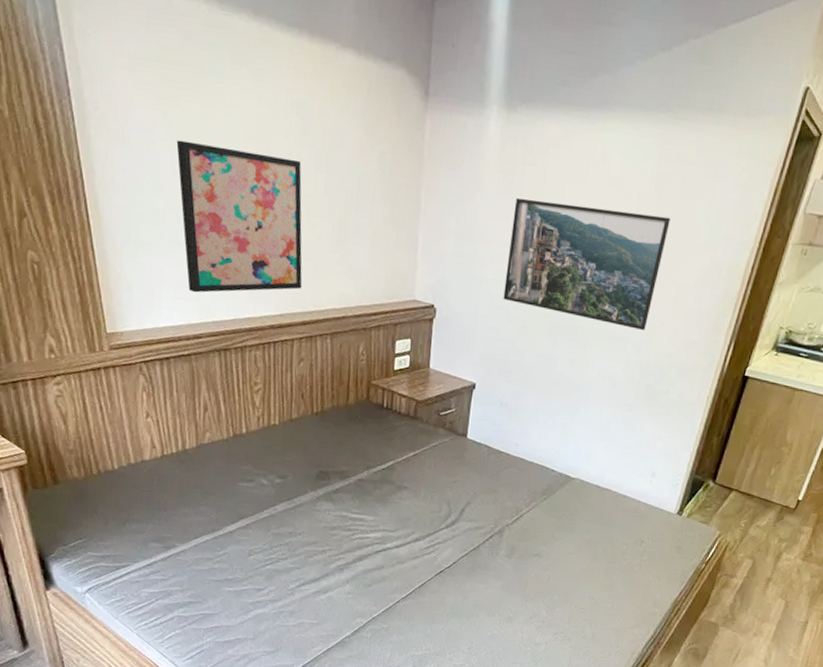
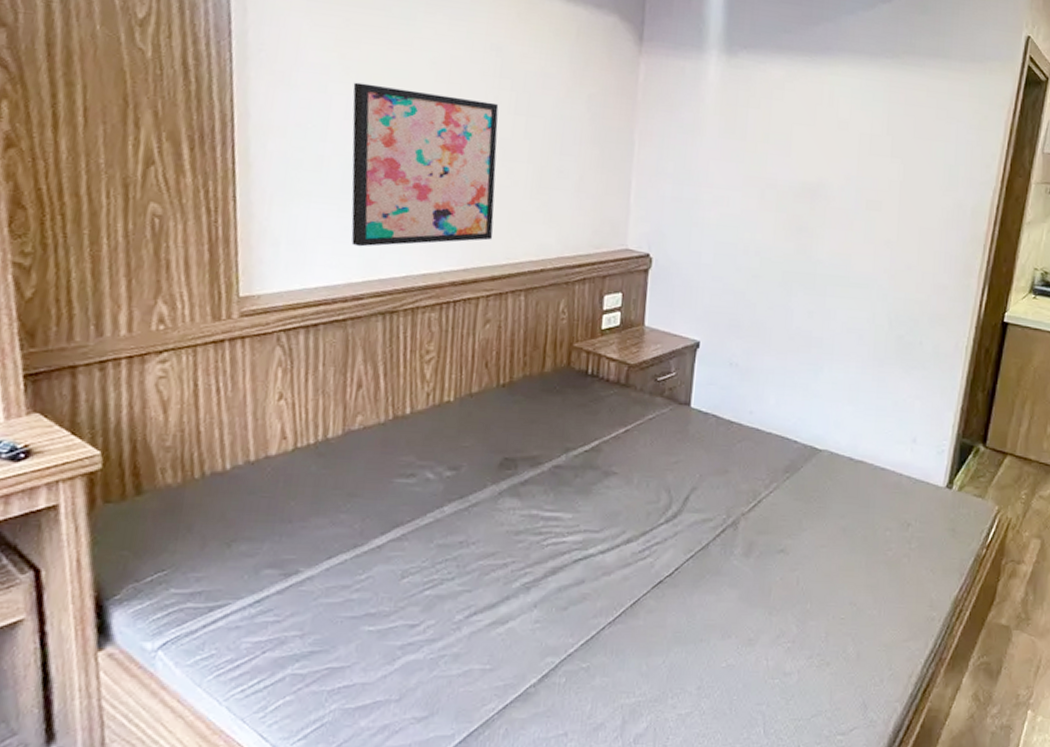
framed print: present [503,197,671,331] -> none [729,139,907,277]

